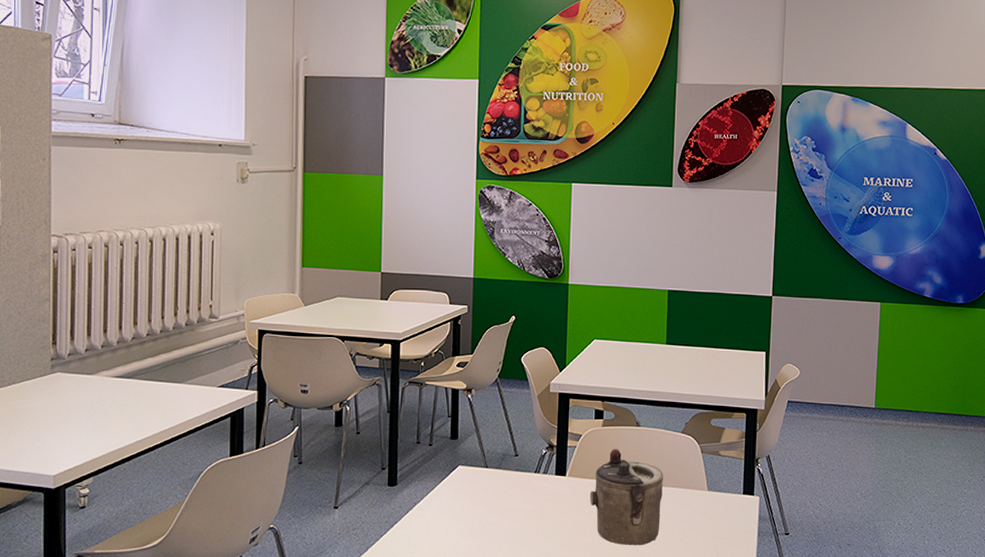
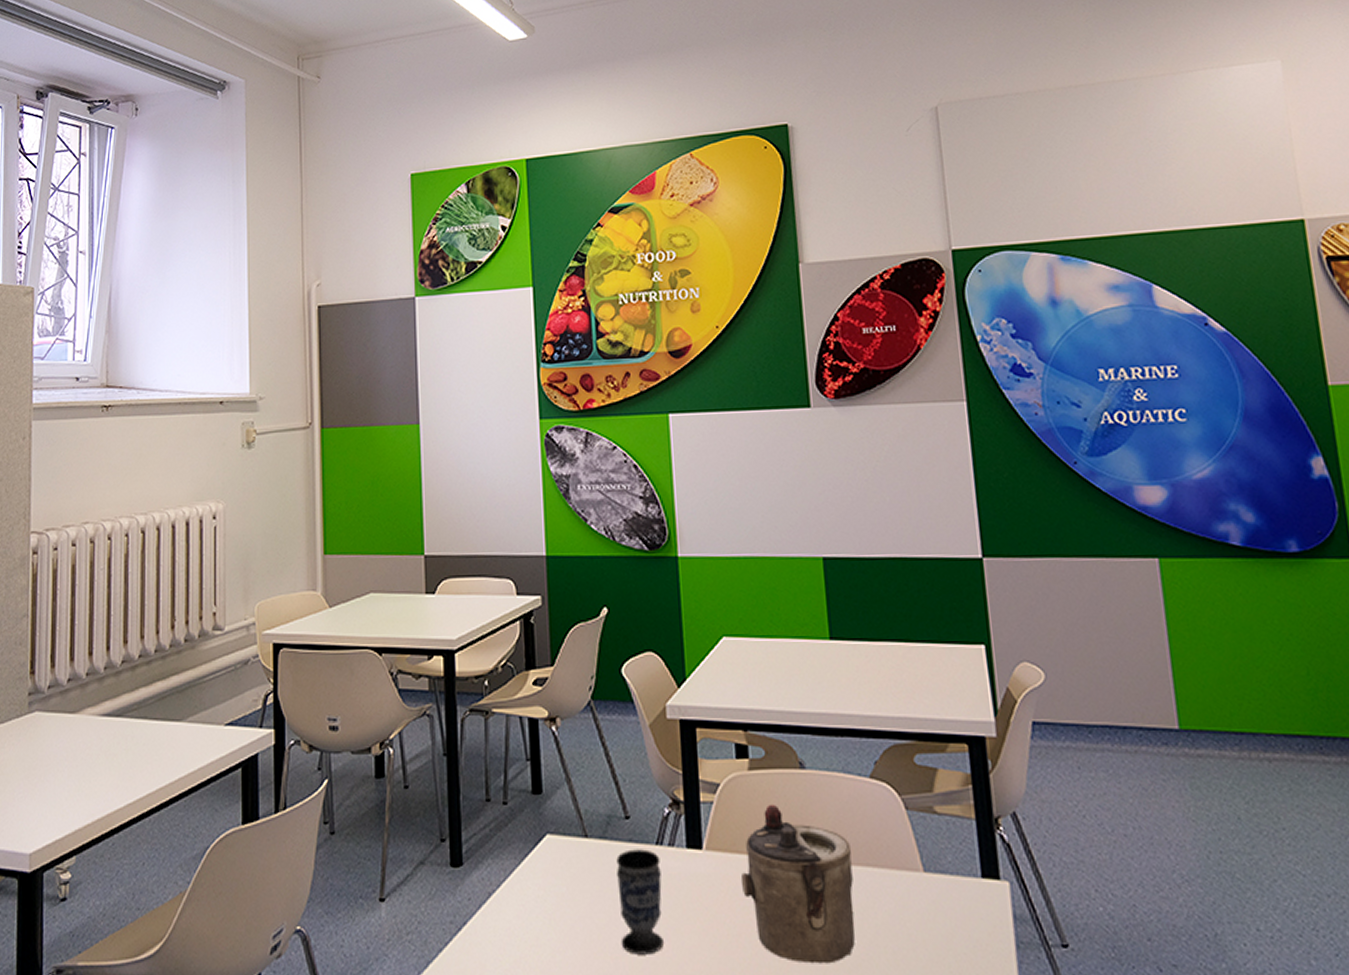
cup: none [505,476,537,541] -> present [616,849,664,955]

